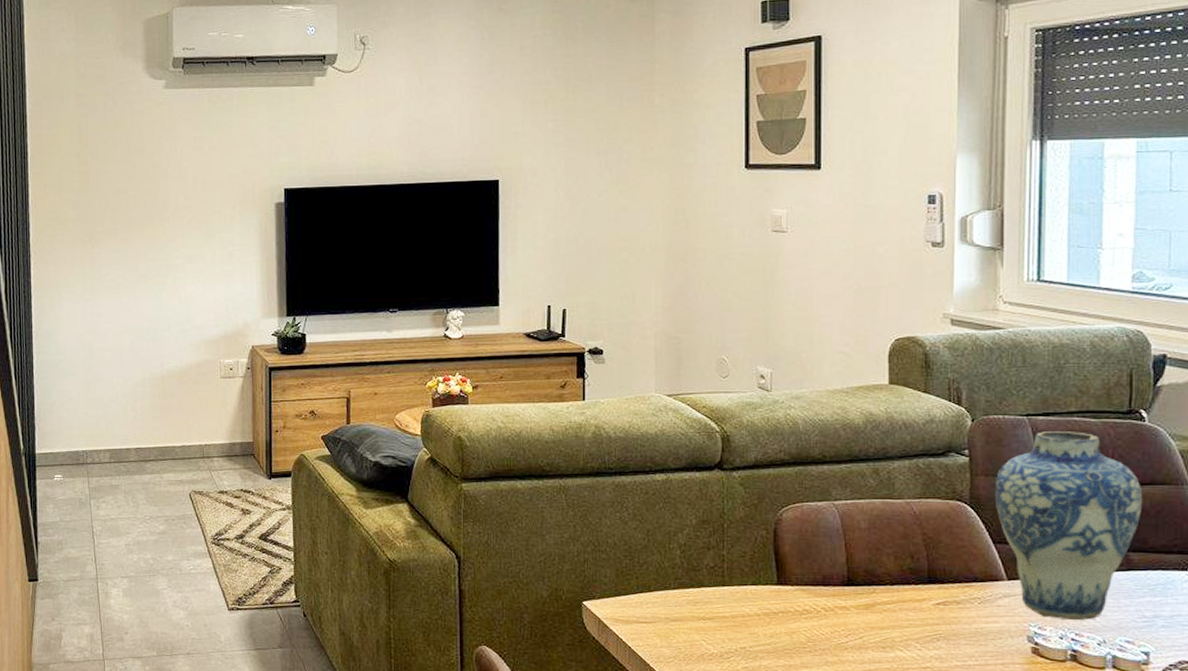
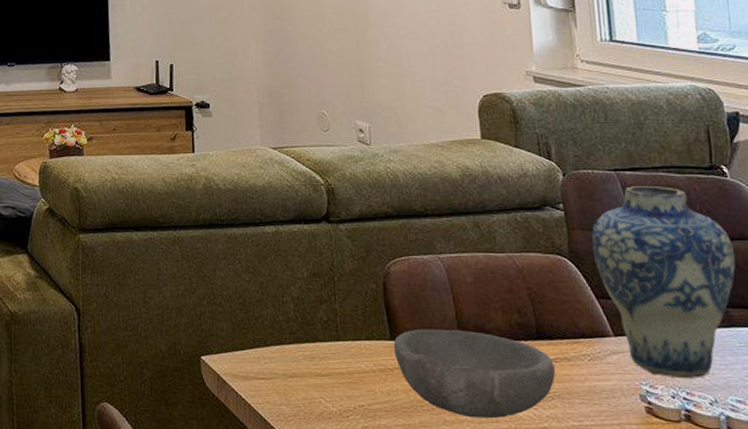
bowl: none [780,574,943,659] -> present [393,329,555,419]

